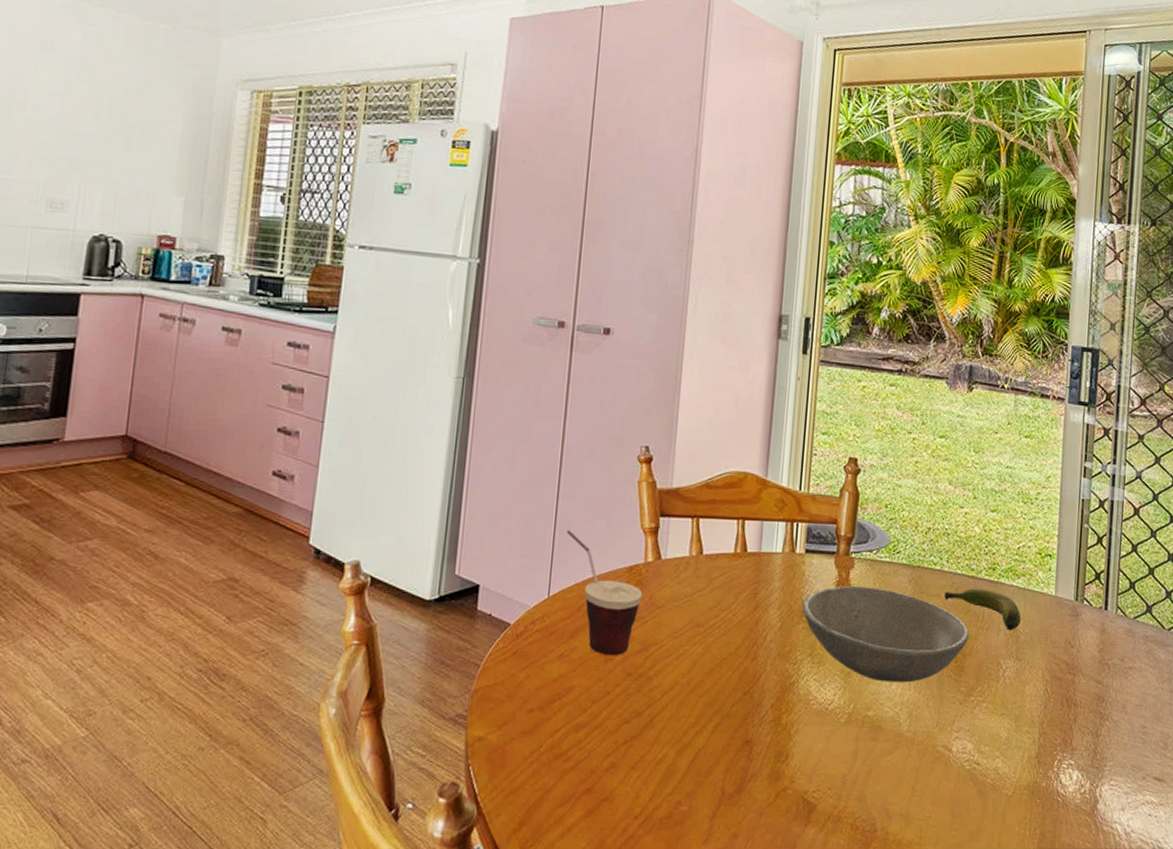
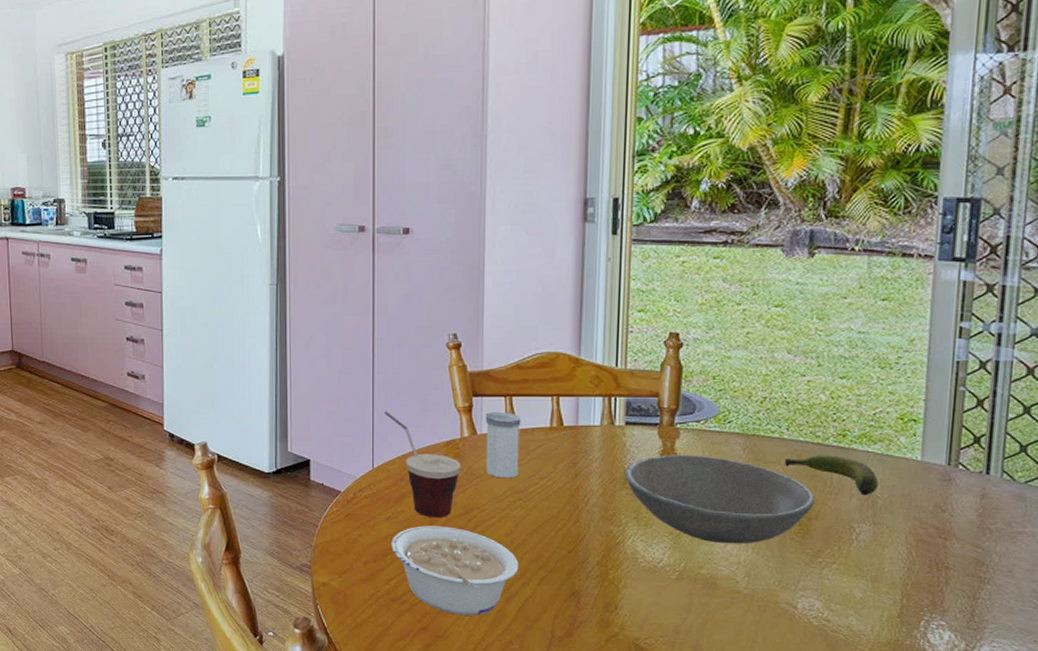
legume: none [560,665,694,772] -> present [391,526,519,616]
salt shaker: none [667,534,707,610] -> present [485,411,521,479]

